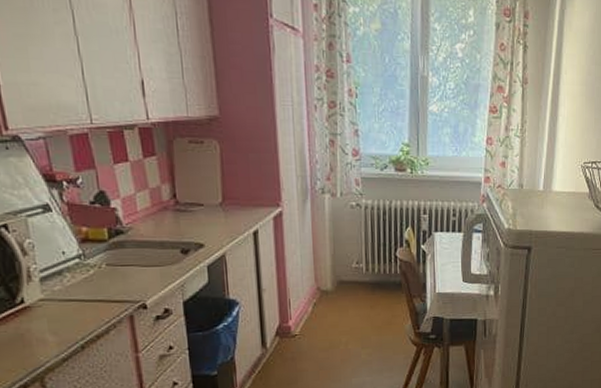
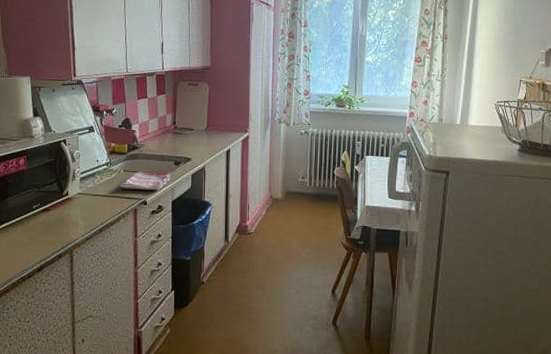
dish towel: none [103,262,178,290] -> present [120,171,171,191]

